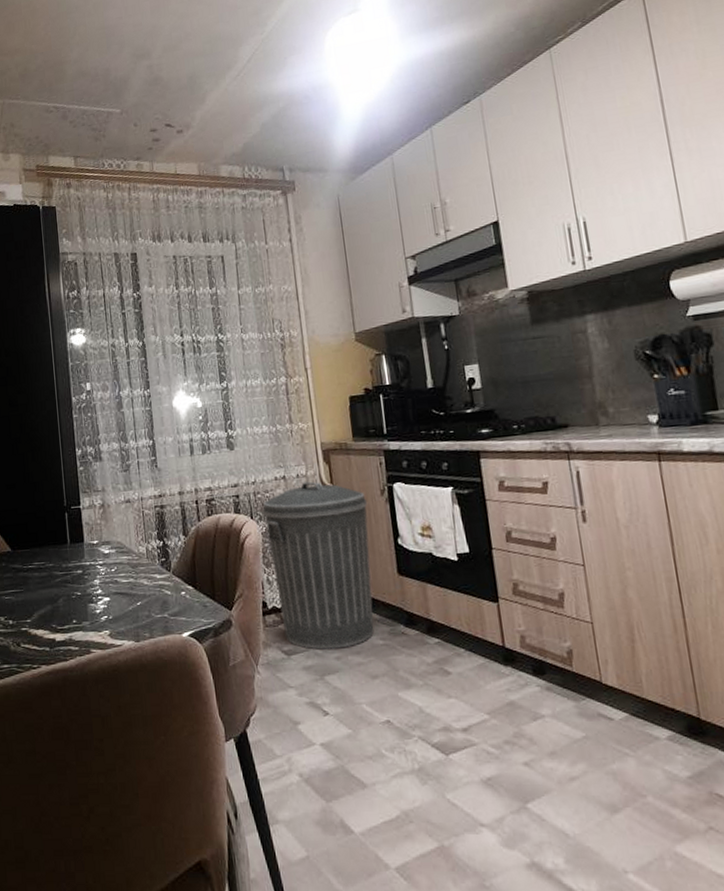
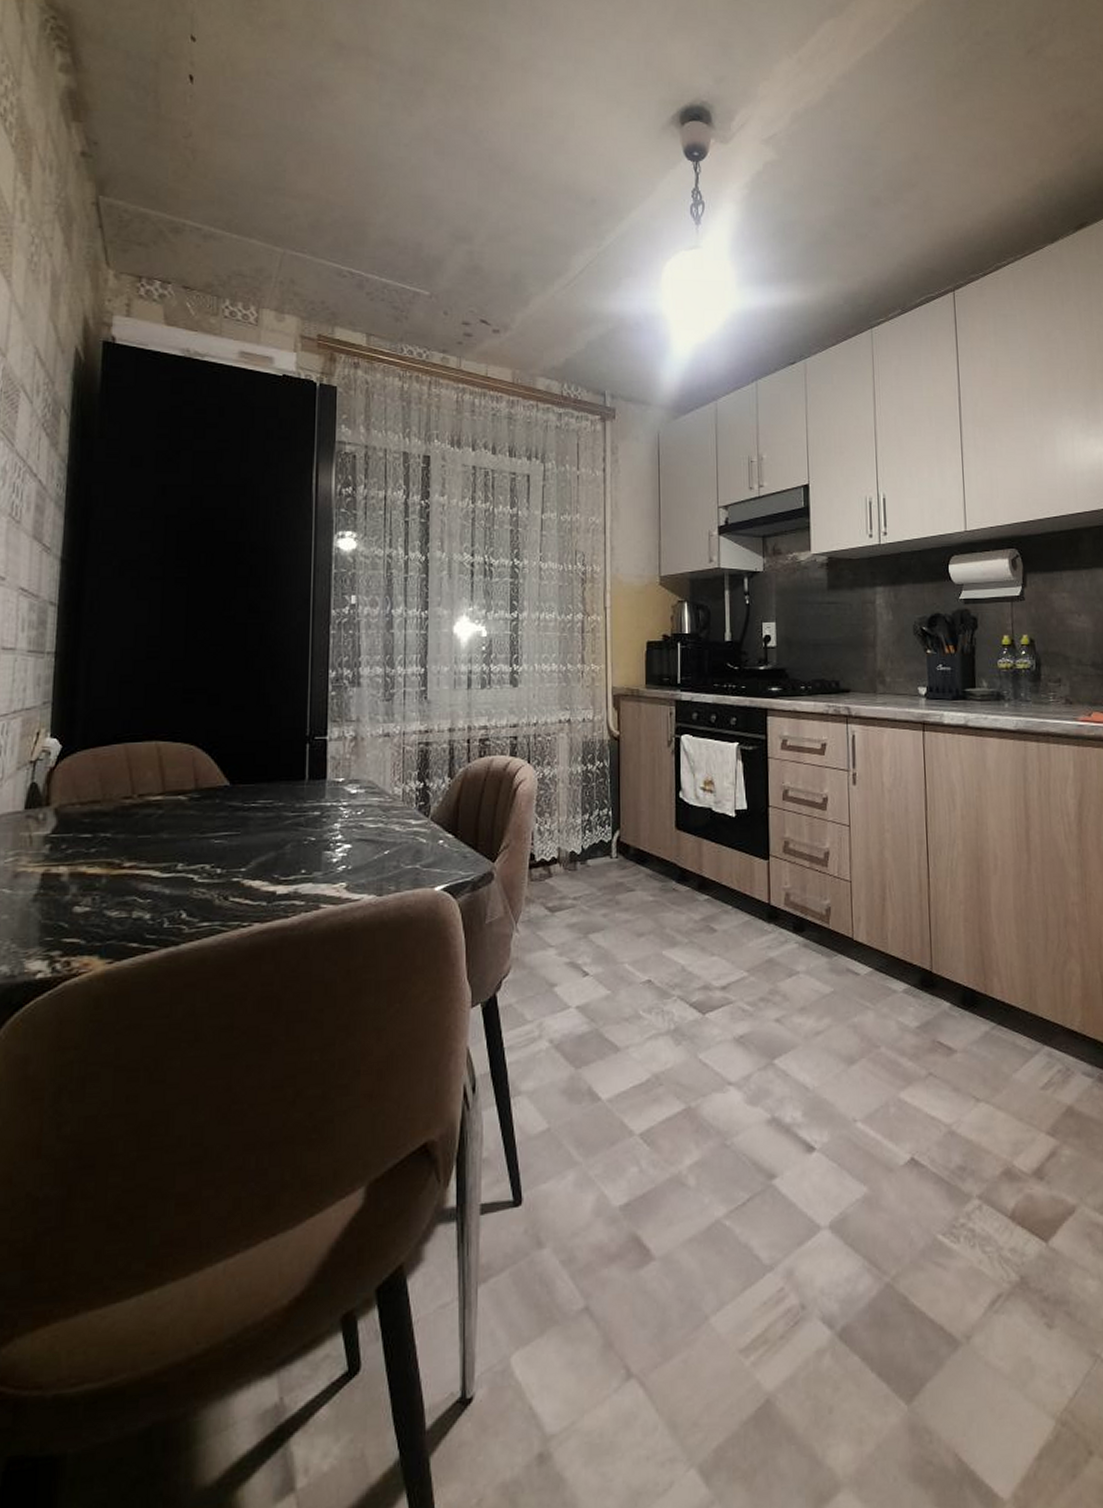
trash can: present [262,481,374,650] -> none [542,727,654,906]

